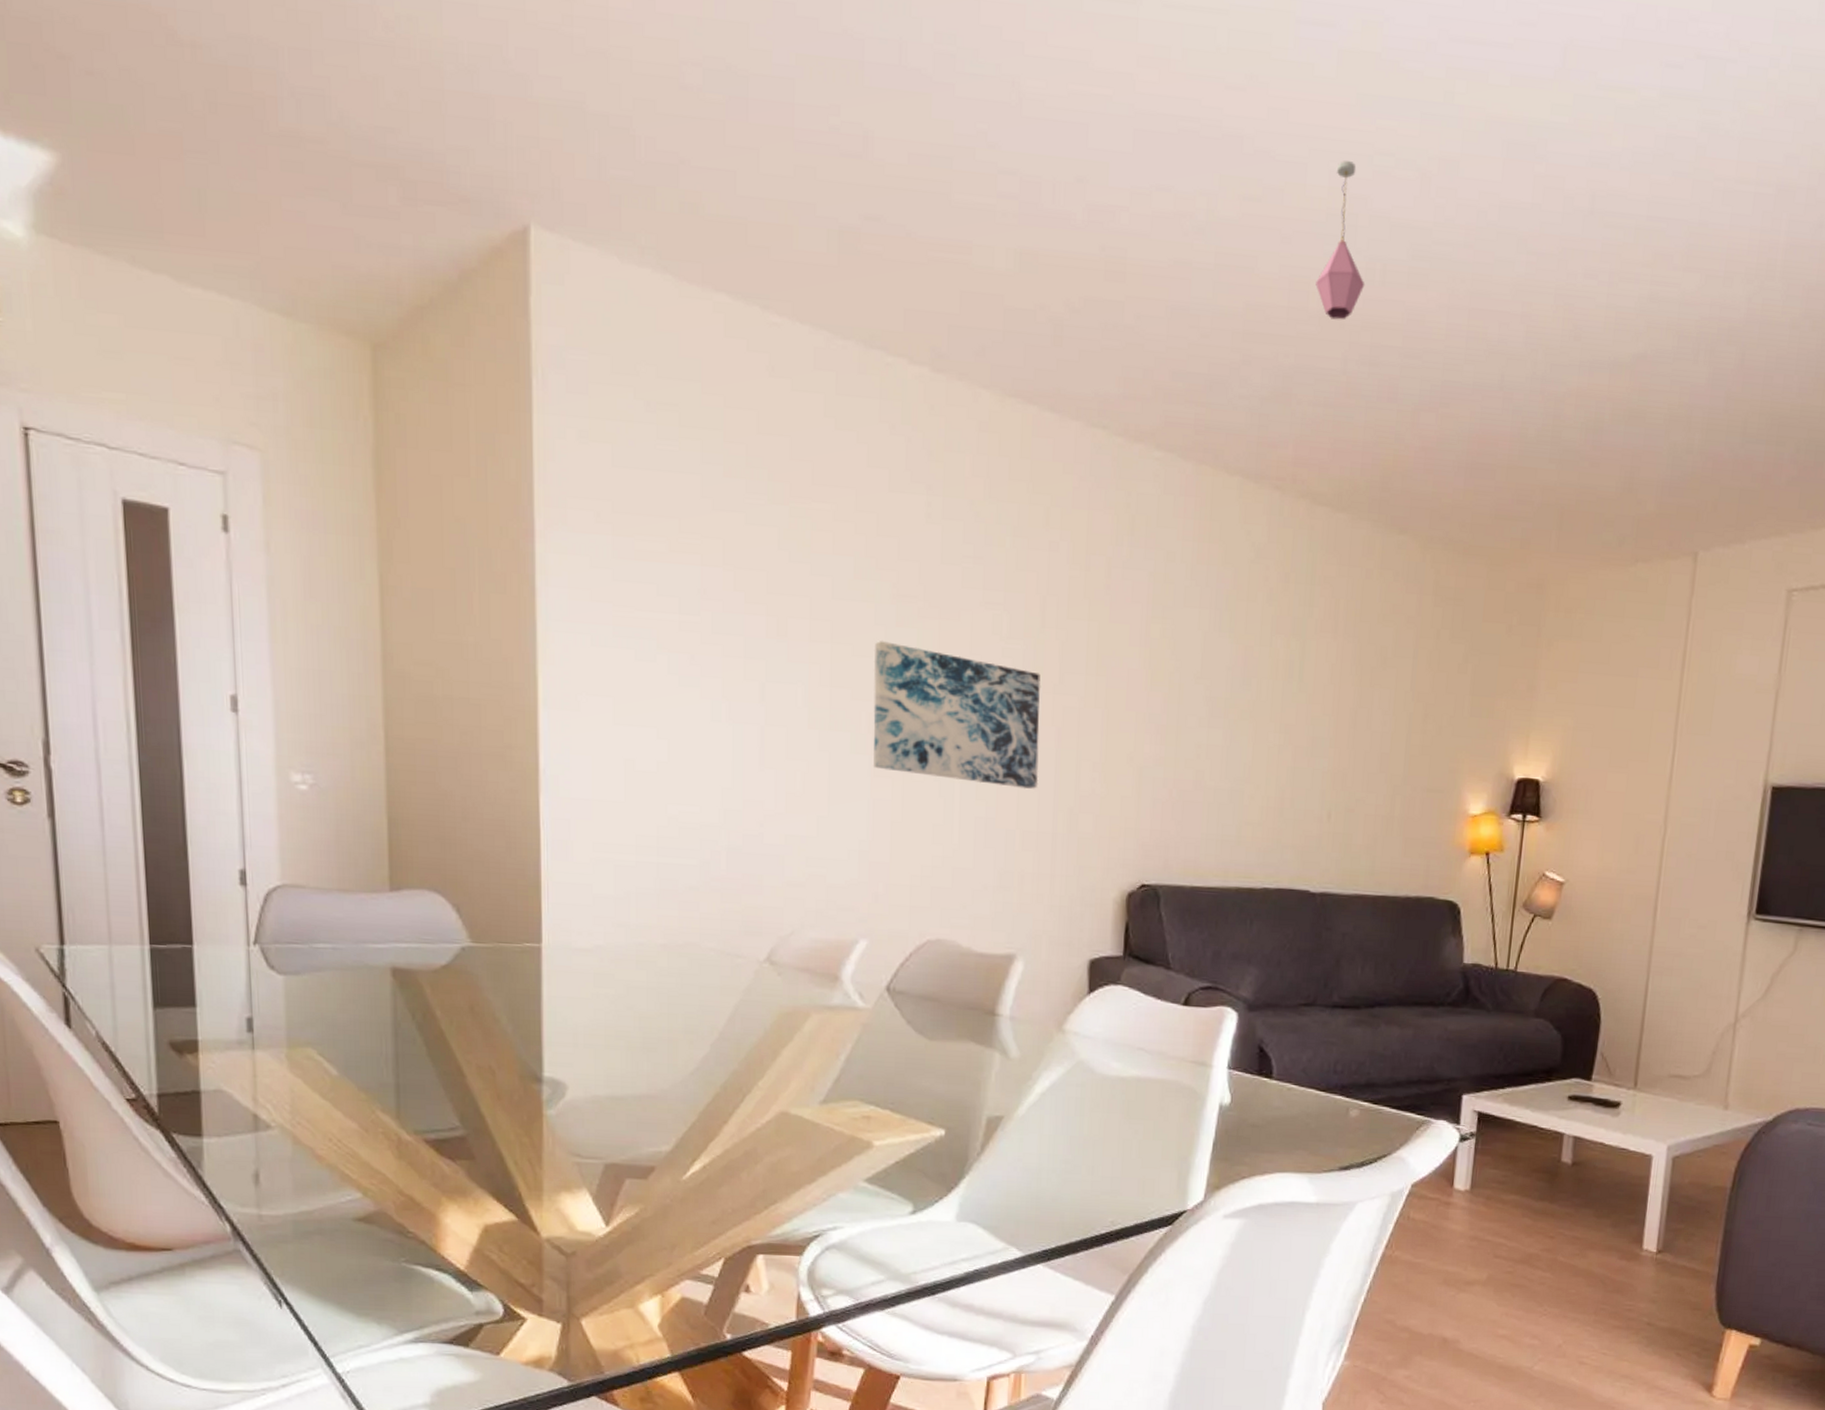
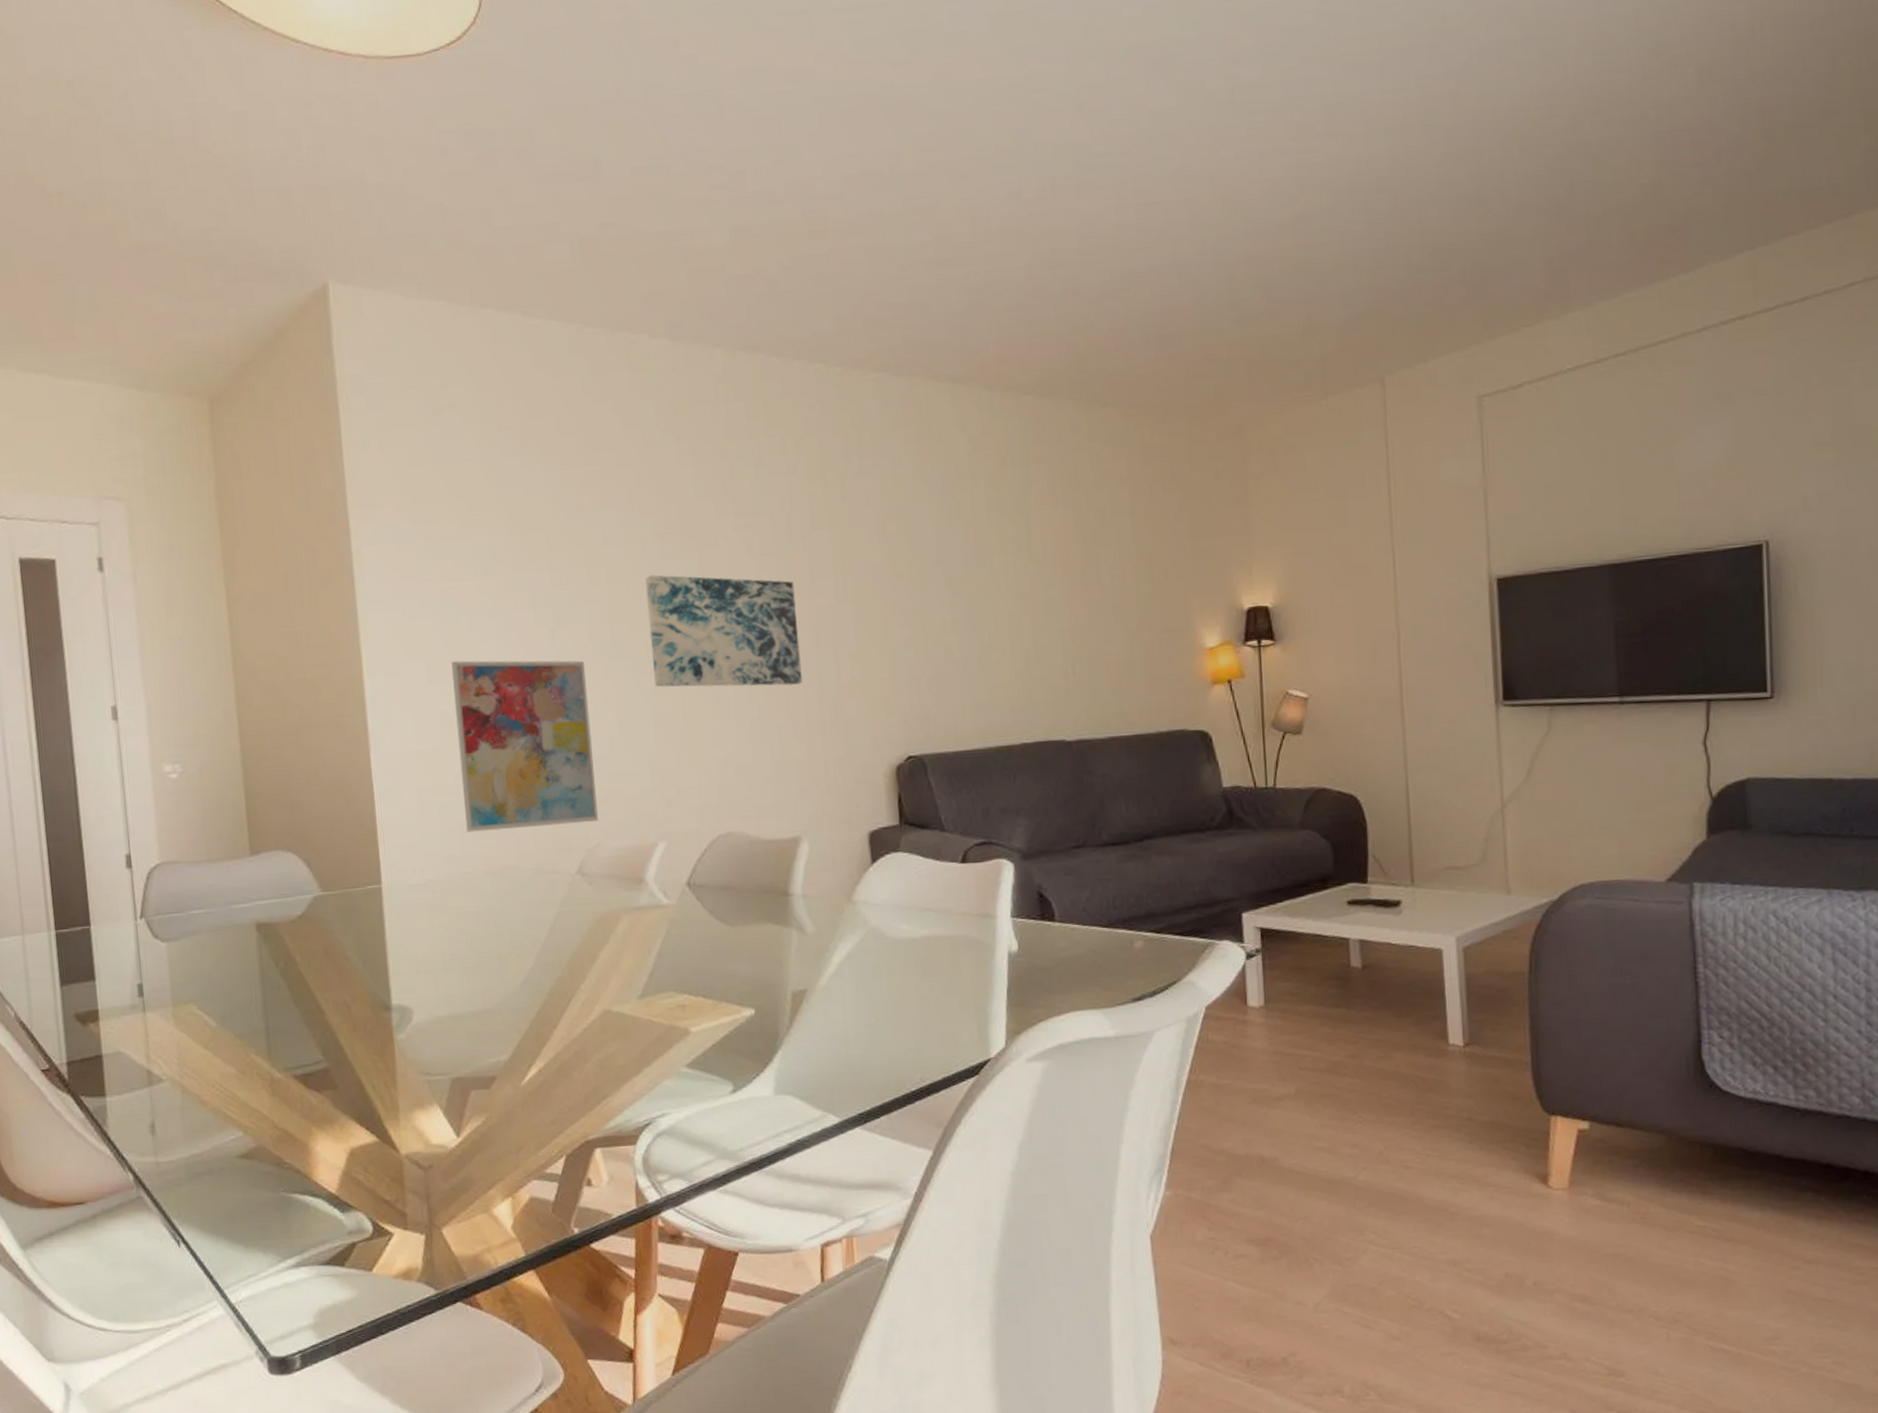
wall art: none [643,704,797,908] -> present [451,660,599,832]
pendant light: present [1315,160,1365,321] -> none [994,102,1039,236]

